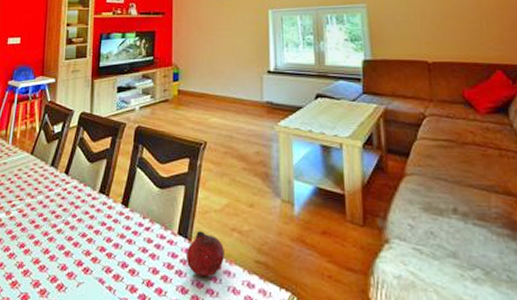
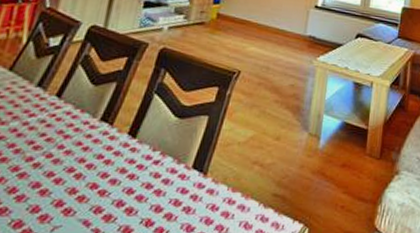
fruit: present [185,231,224,276] -> none [197,164,242,211]

